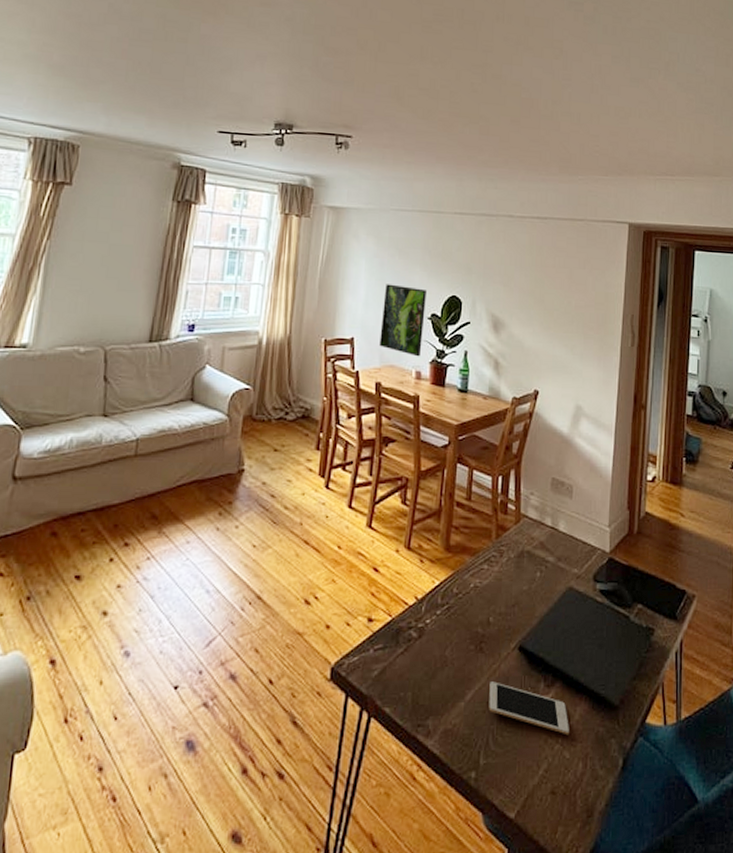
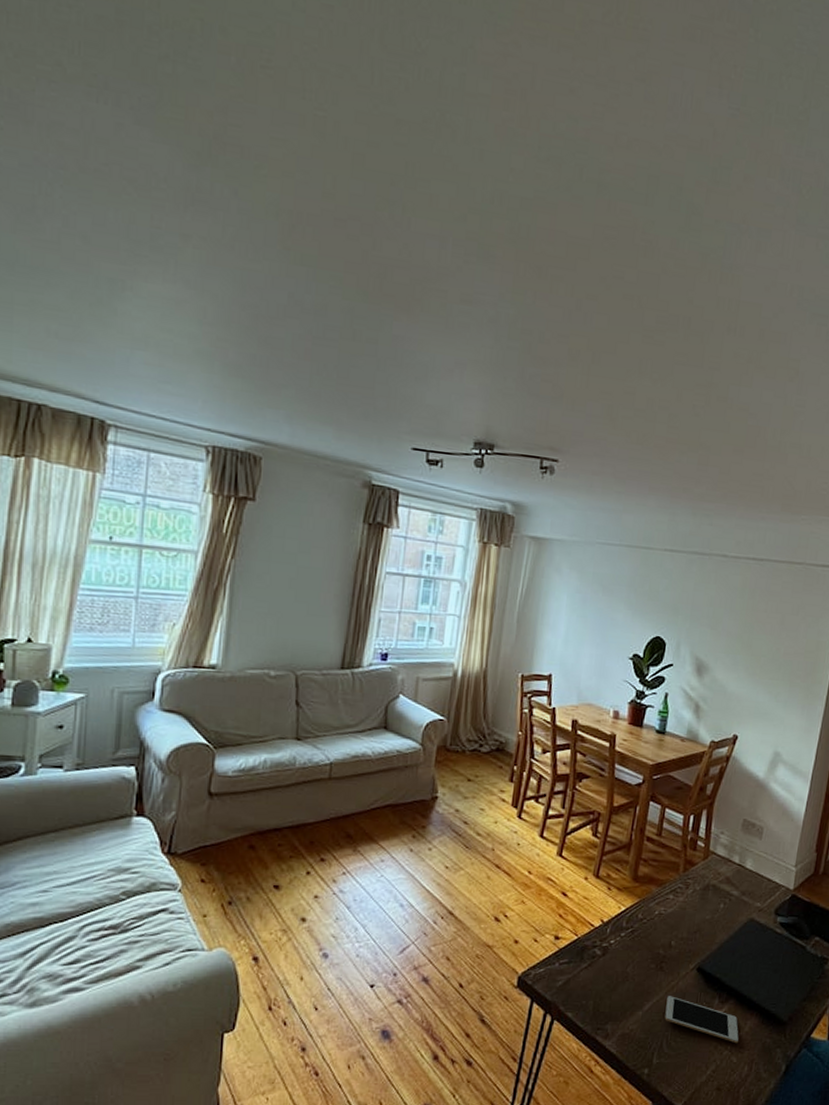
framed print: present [379,284,426,357] -> none [578,621,629,697]

